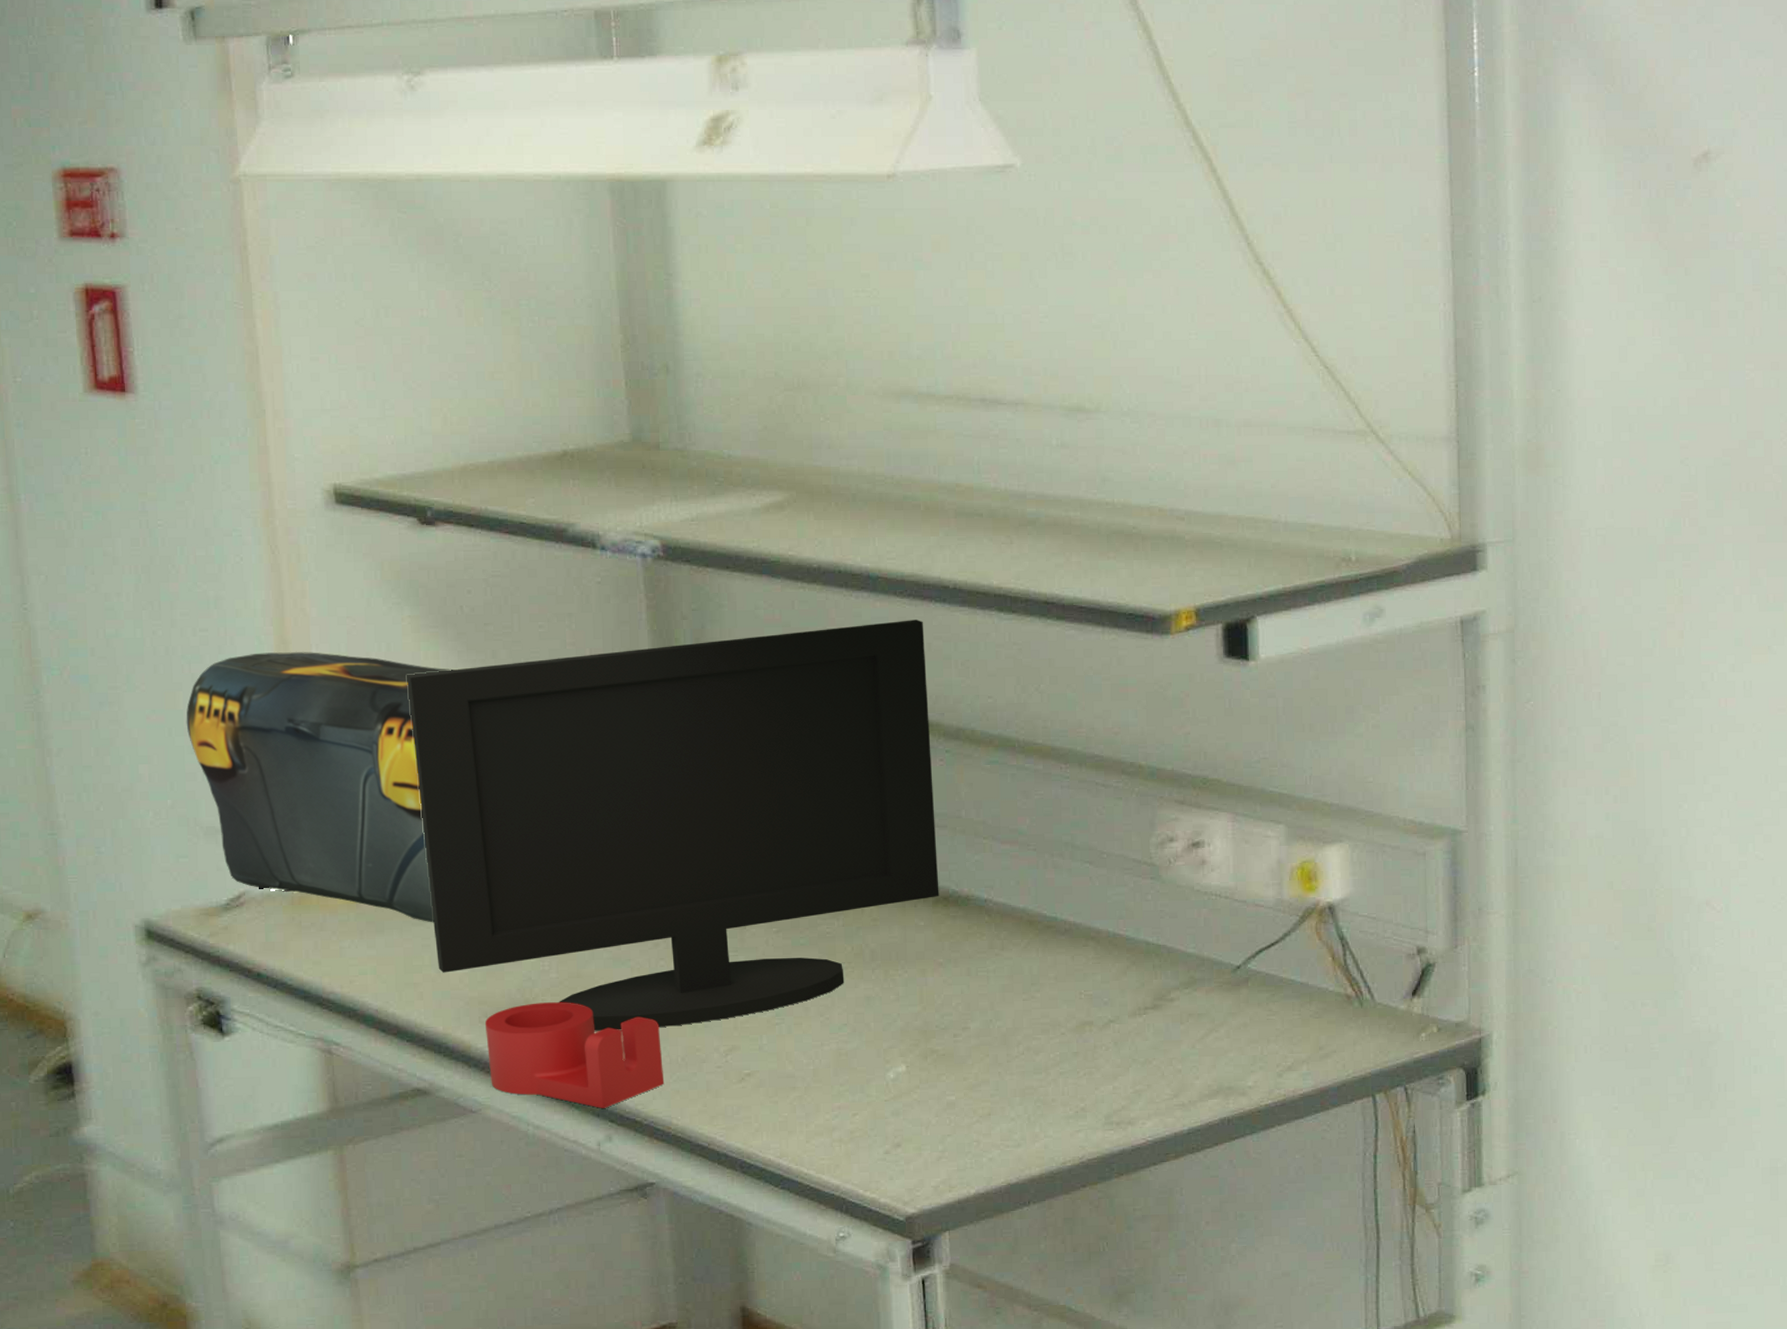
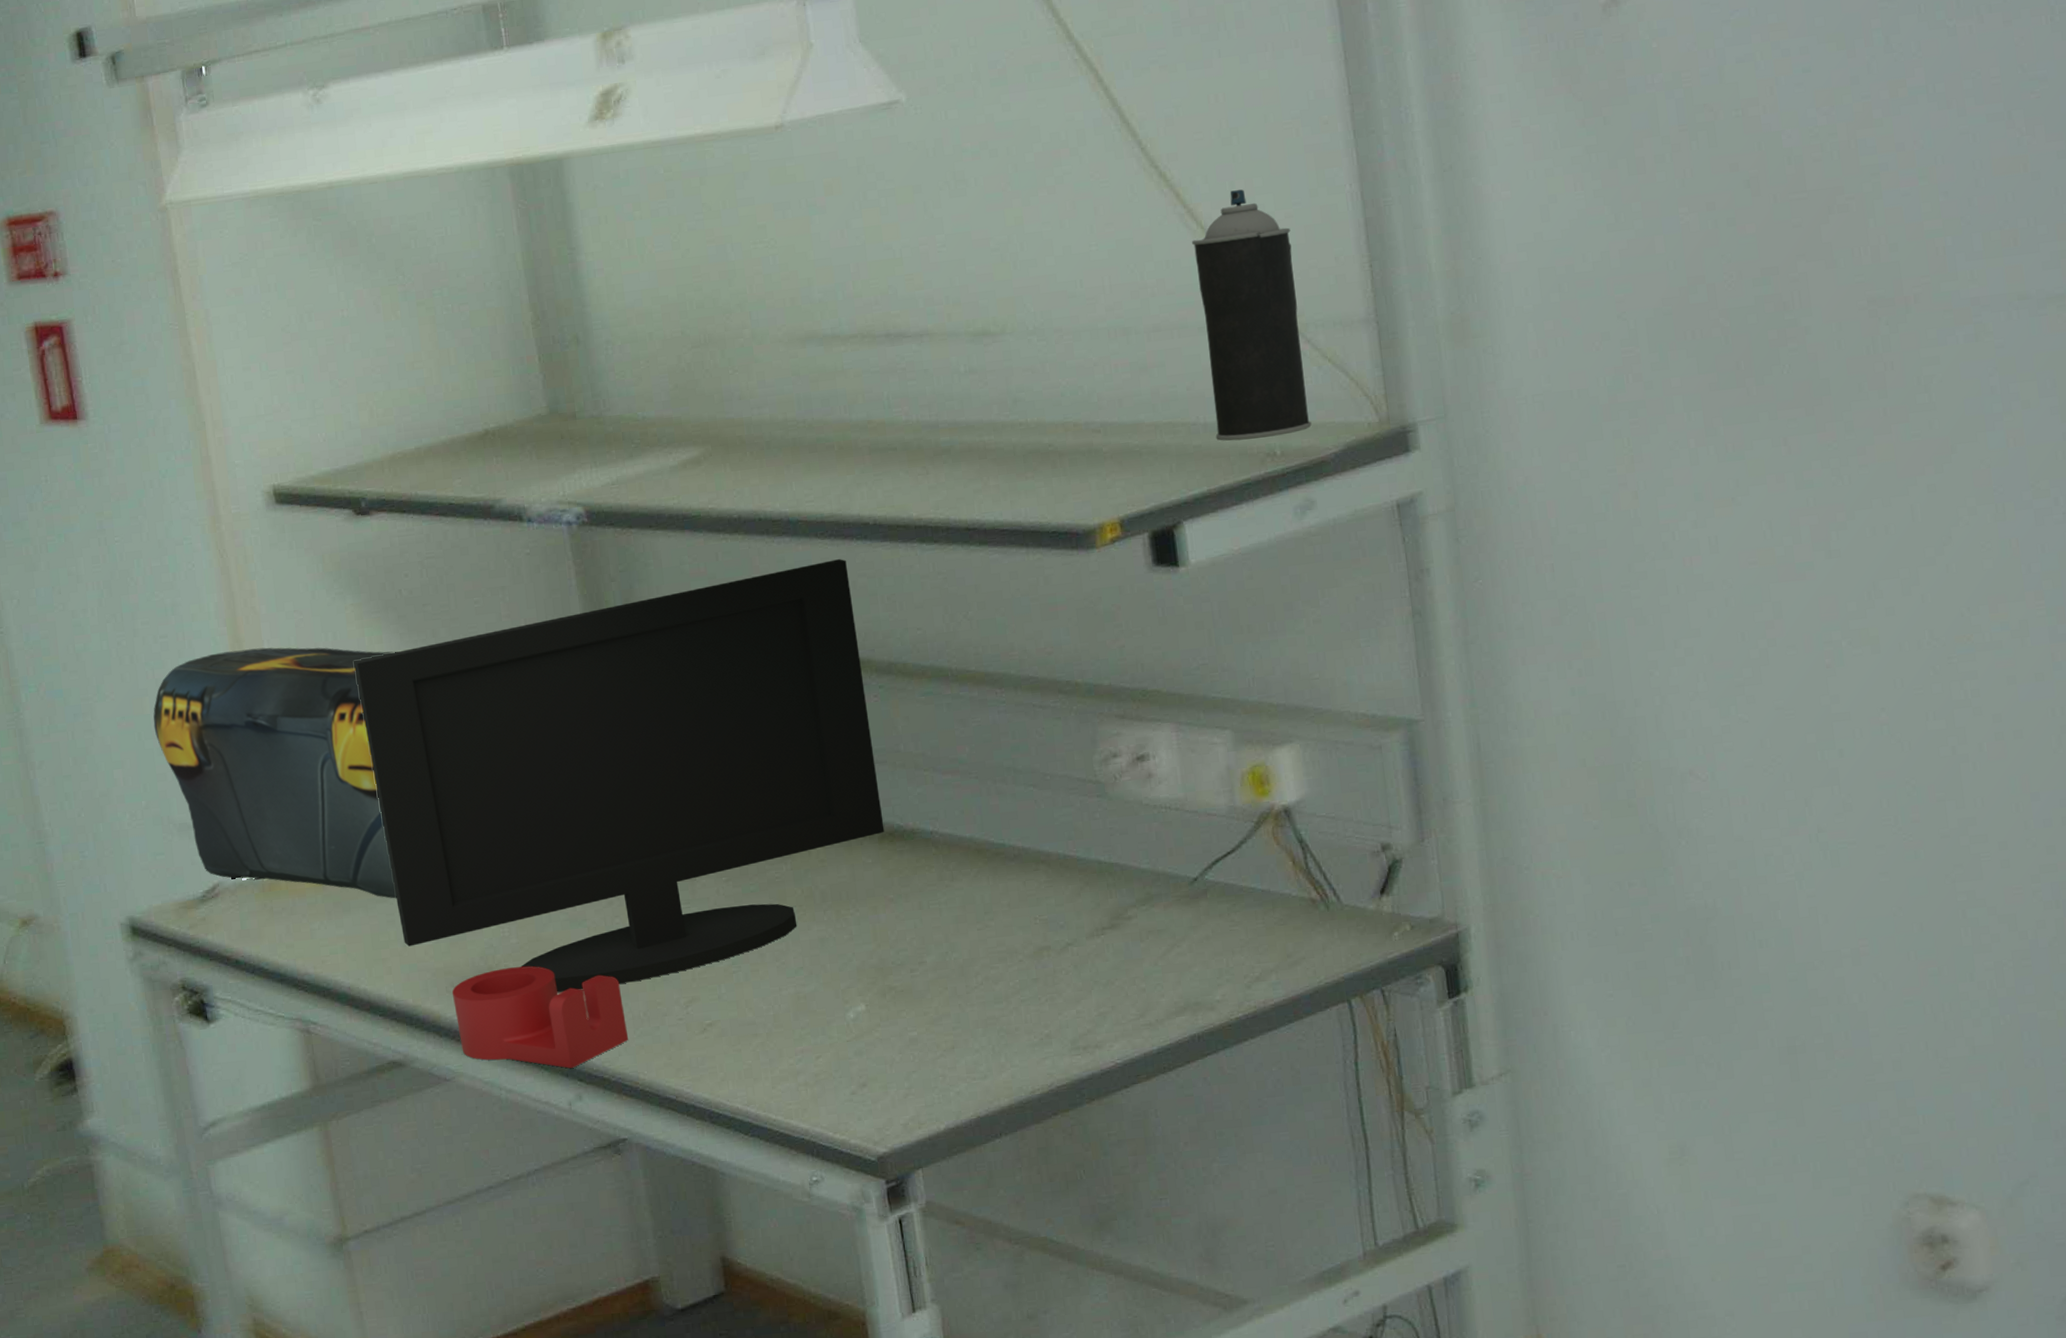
spray can: none [1288,296,1387,542] -> present [1191,189,1312,441]

